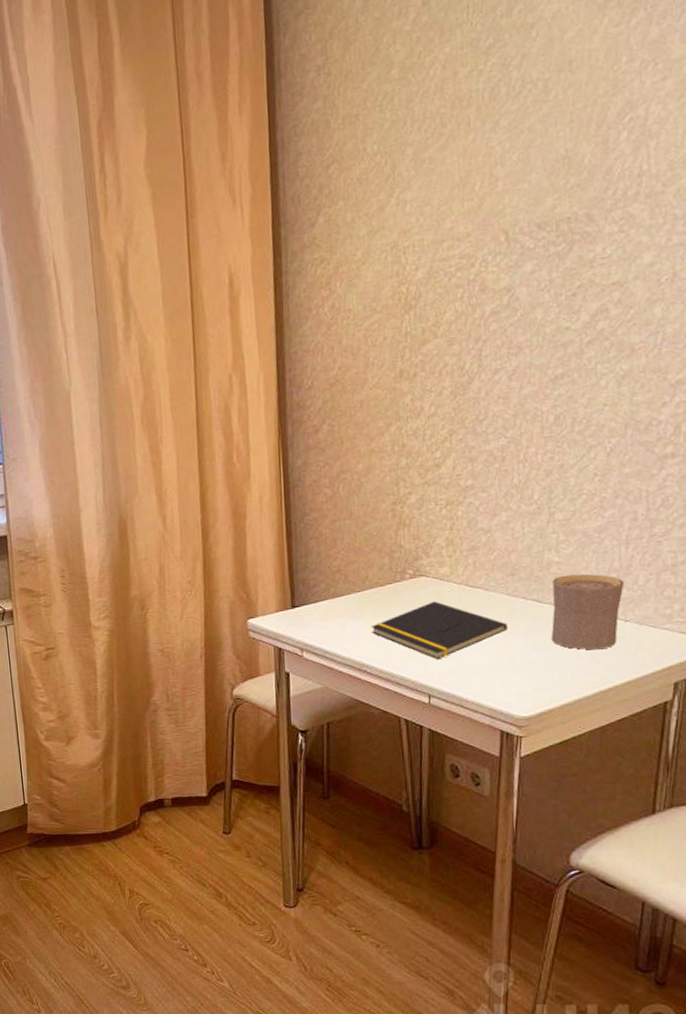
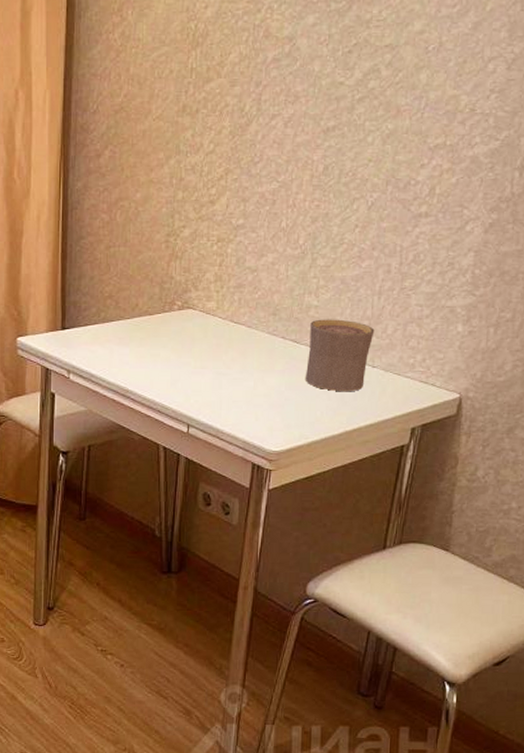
notepad: present [370,601,508,659] -> none [137,334,266,390]

